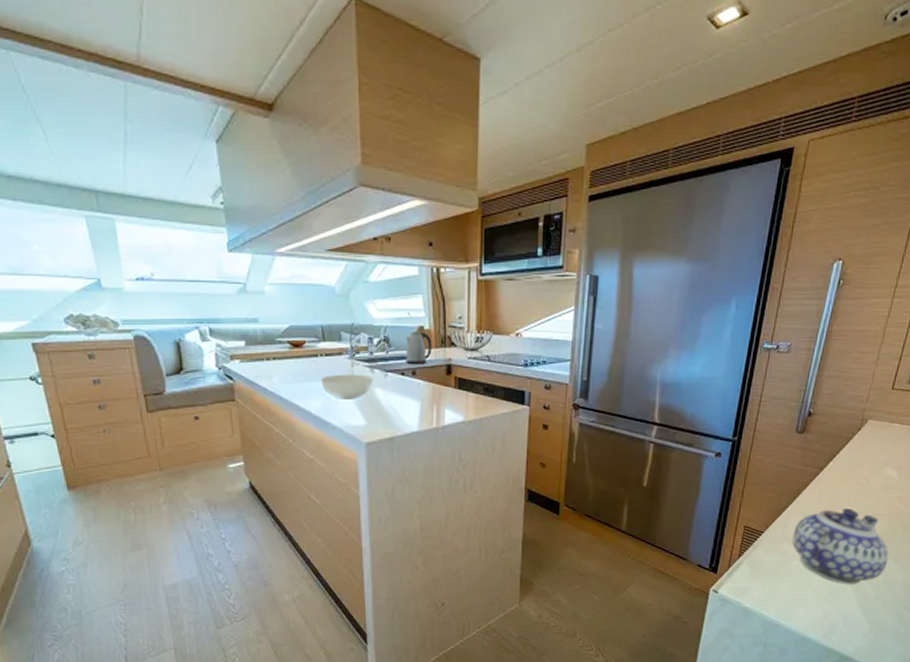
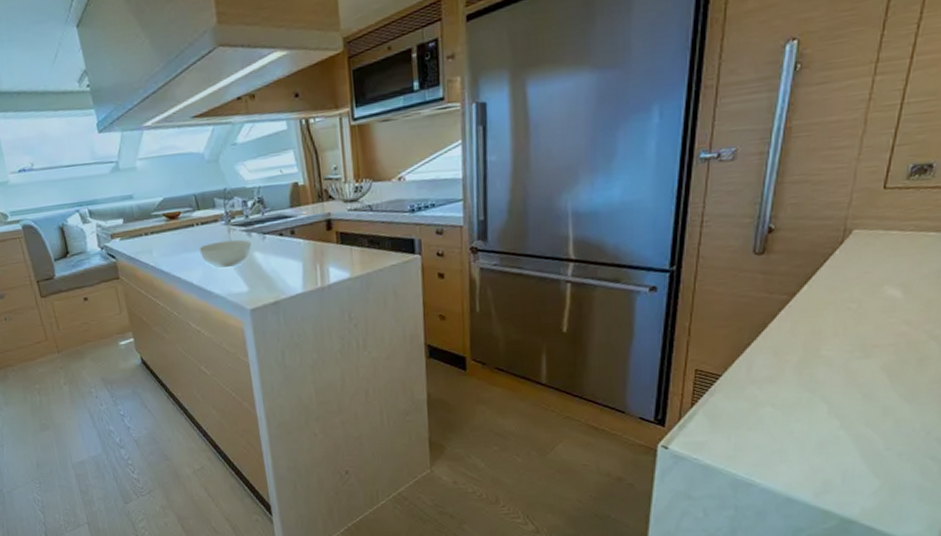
kettle: present [405,332,431,365] -> none [280,188,309,224]
teapot: present [791,509,889,585] -> none [760,340,899,432]

